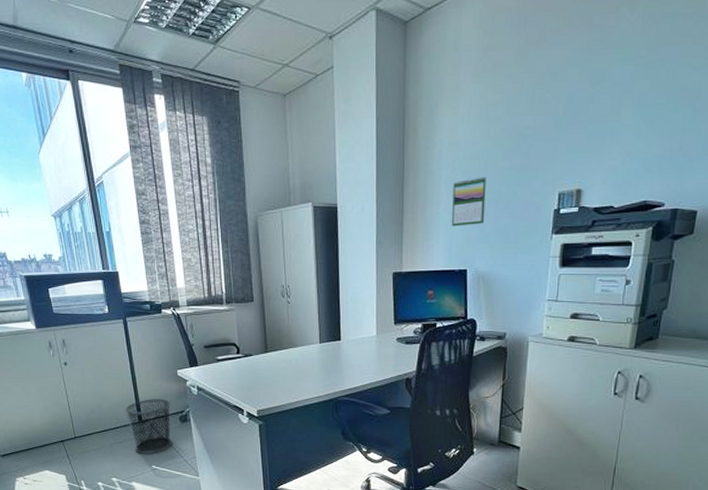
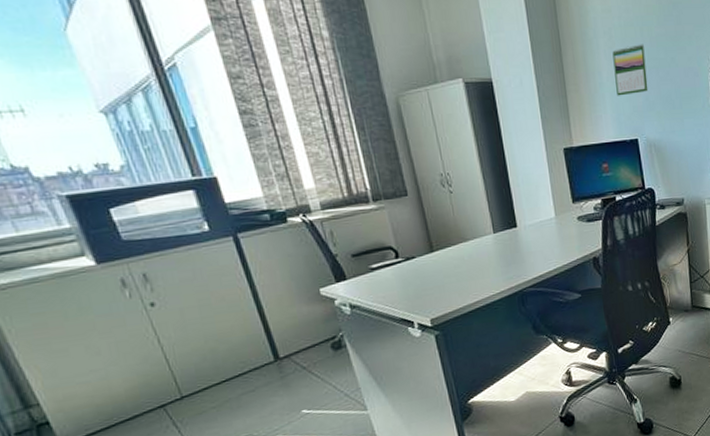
trash can: present [125,398,172,454] -> none [253,326,326,399]

